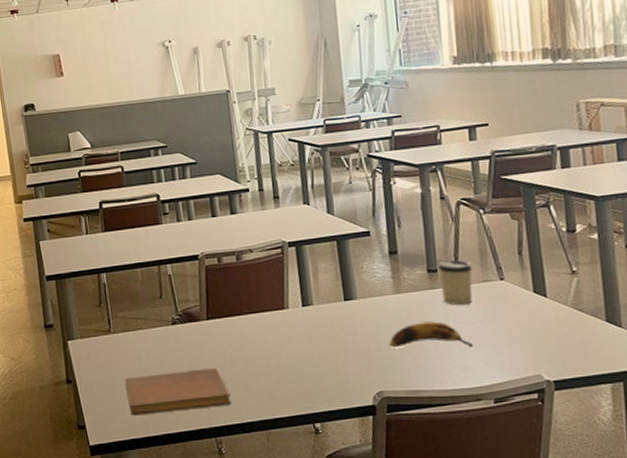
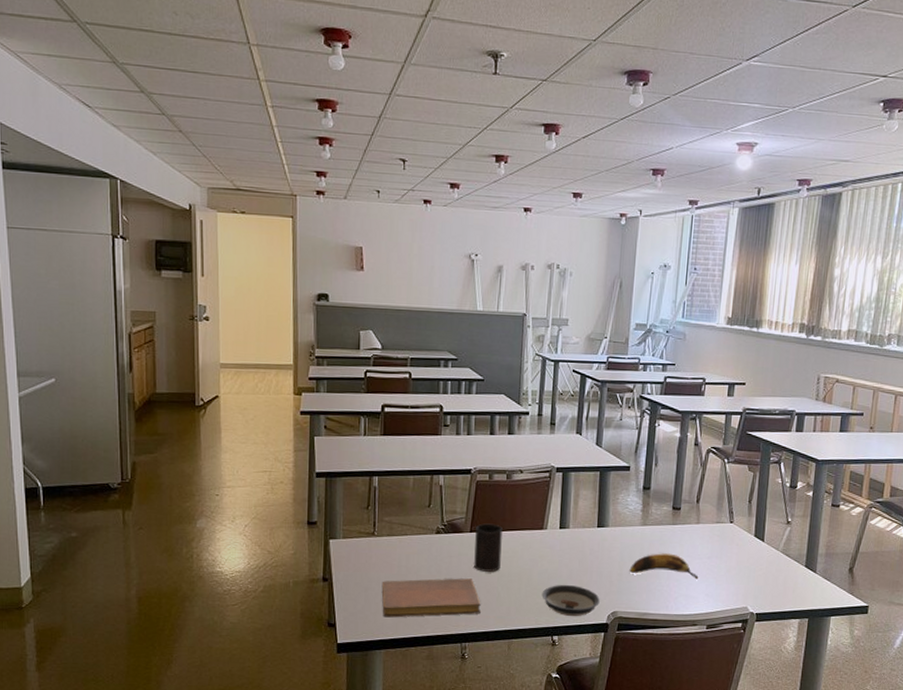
cup: none [212,308,245,360] -> present [474,523,503,572]
saucer: none [294,365,362,401] -> present [542,584,600,617]
cup: present [437,259,473,306] -> none [681,500,710,542]

